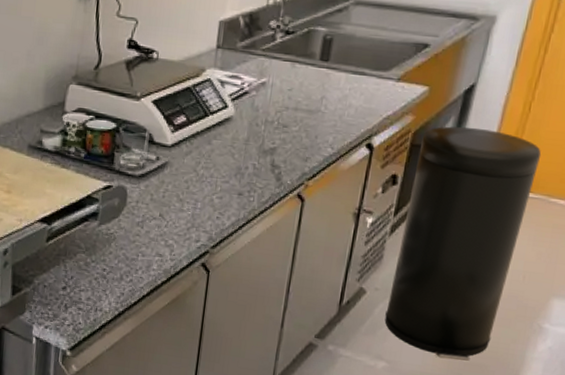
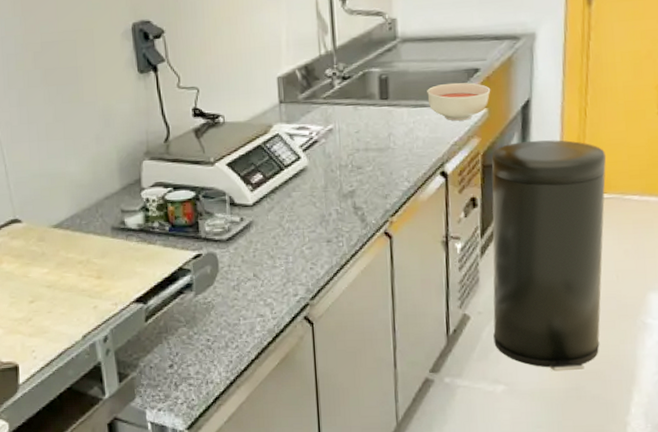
bowl: none [368,54,437,96] -> present [427,82,491,121]

